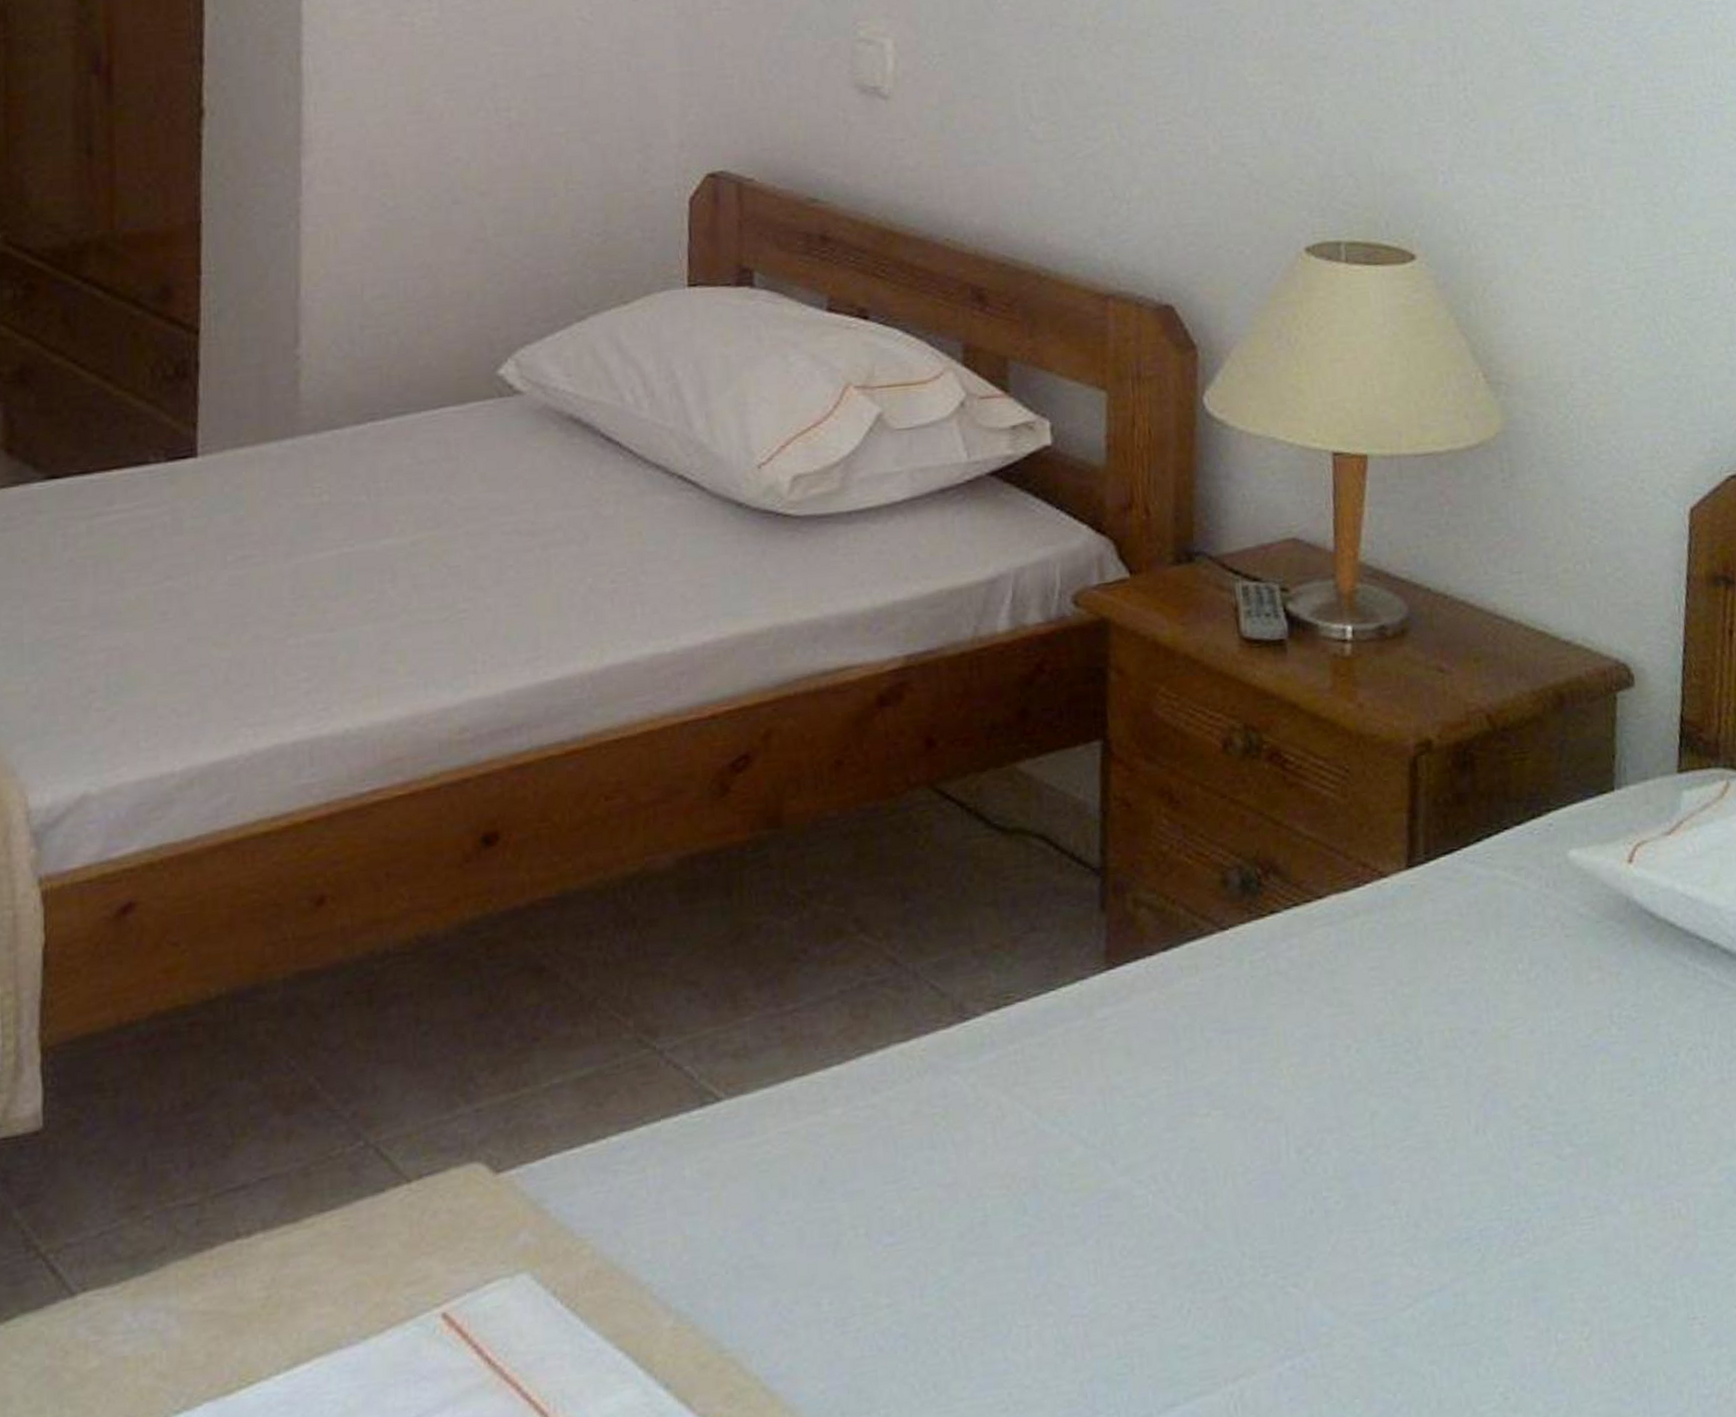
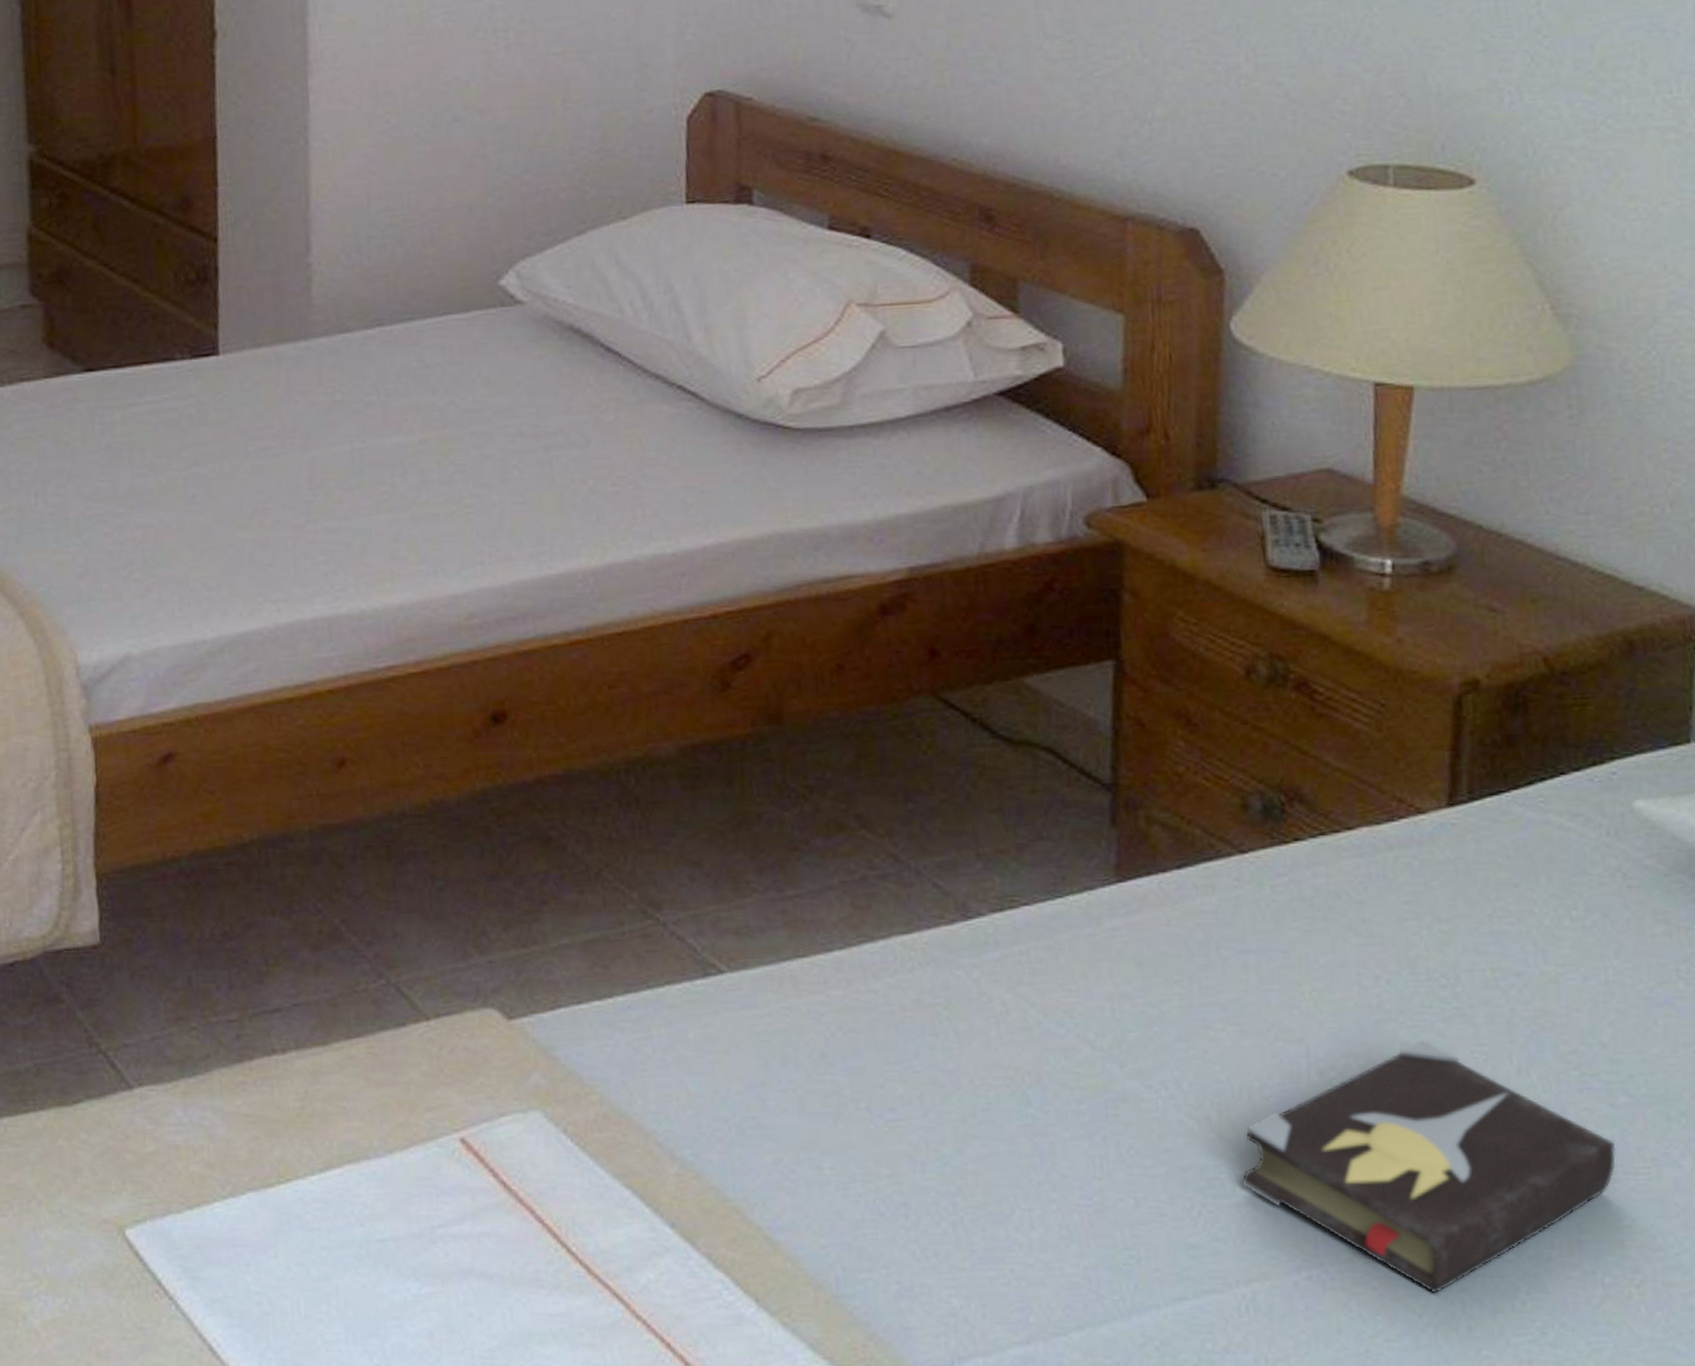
hardback book: none [1228,1106,1564,1370] -> present [1242,1039,1616,1294]

